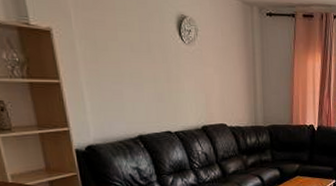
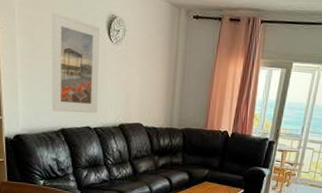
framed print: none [113,13,177,118] -> present [51,12,100,114]

